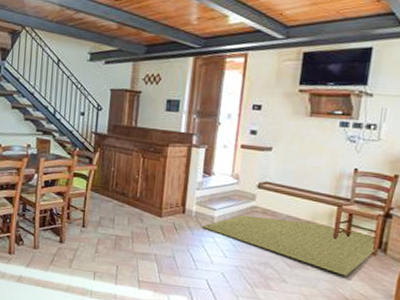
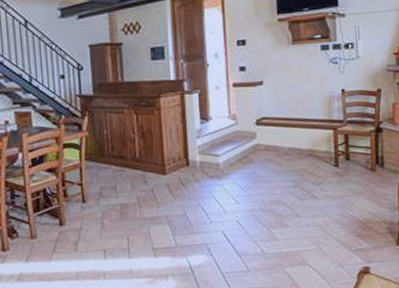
rug: present [201,214,377,277] -> none [208,150,376,198]

